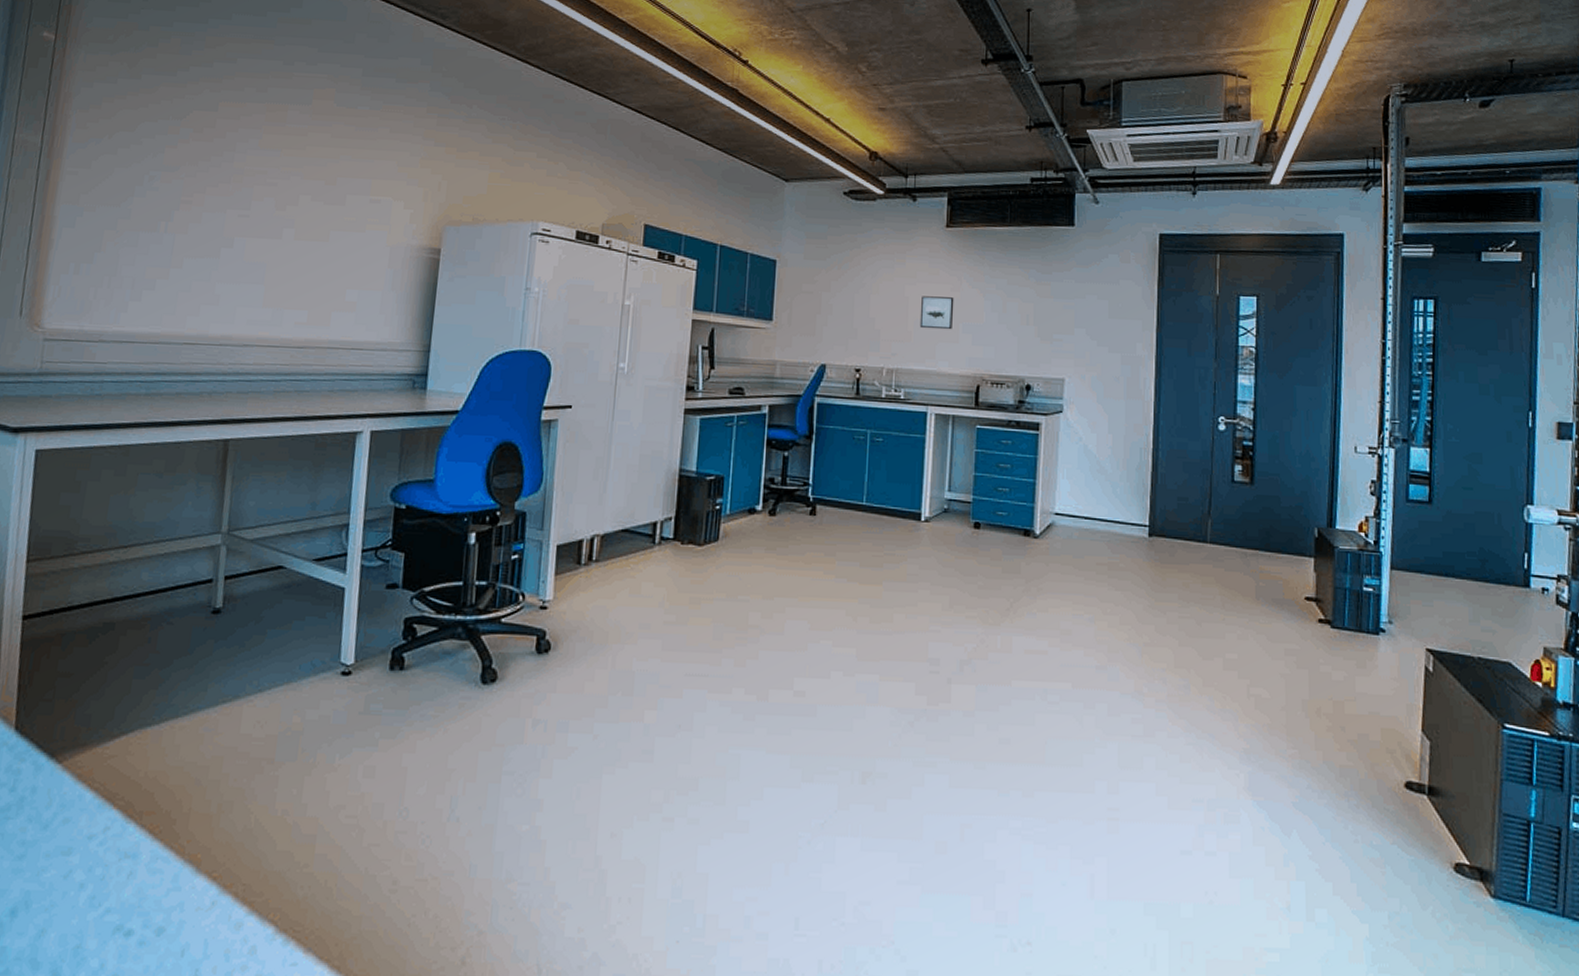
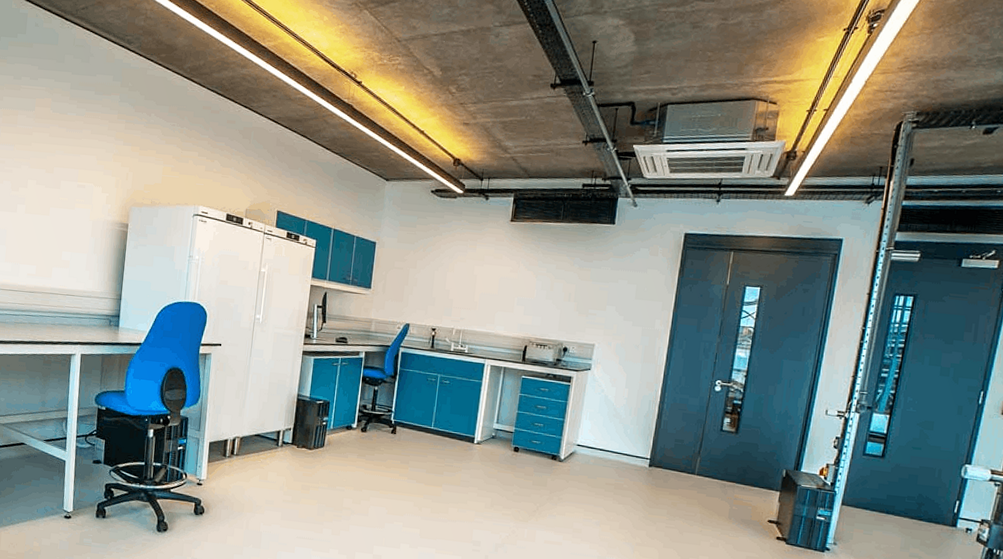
wall art: present [919,296,954,330] -> none [483,275,513,302]

